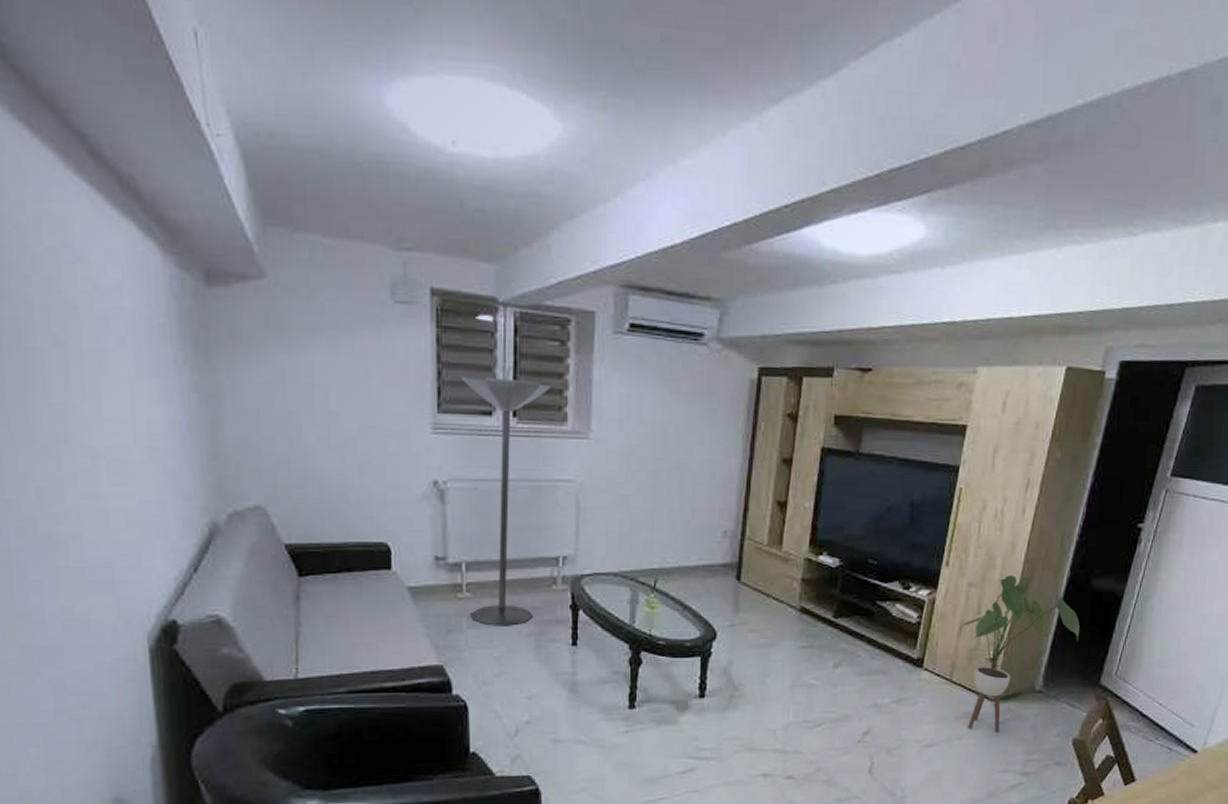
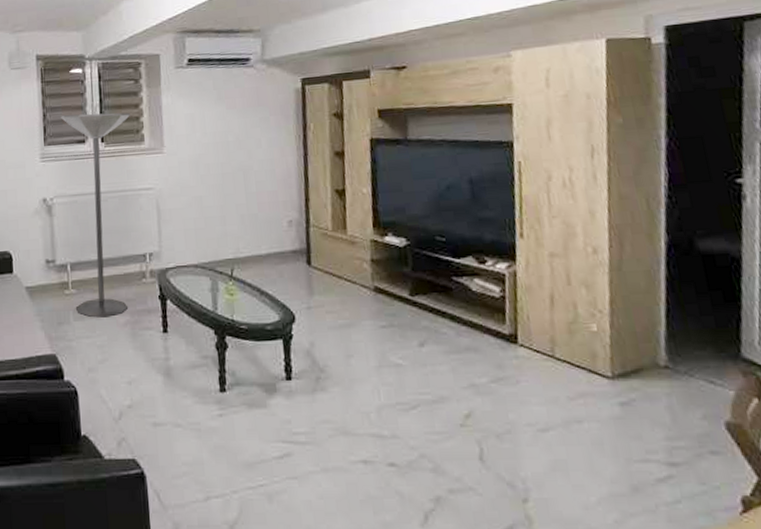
house plant: present [962,575,1080,732] -> none [553,242,698,415]

